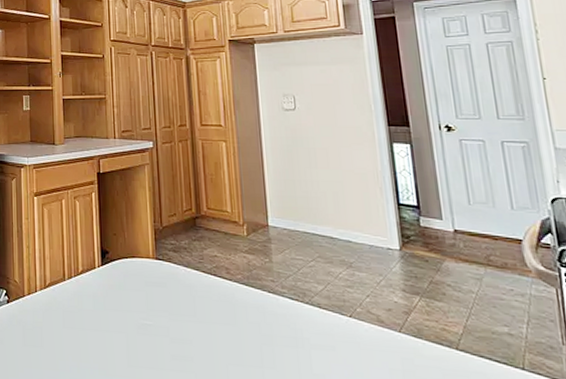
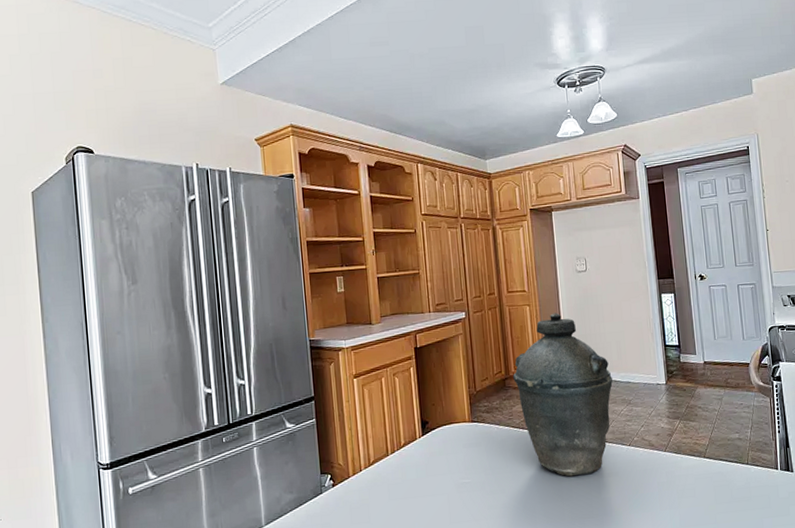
kettle: none [204,152,328,341] -> present [512,312,613,477]

